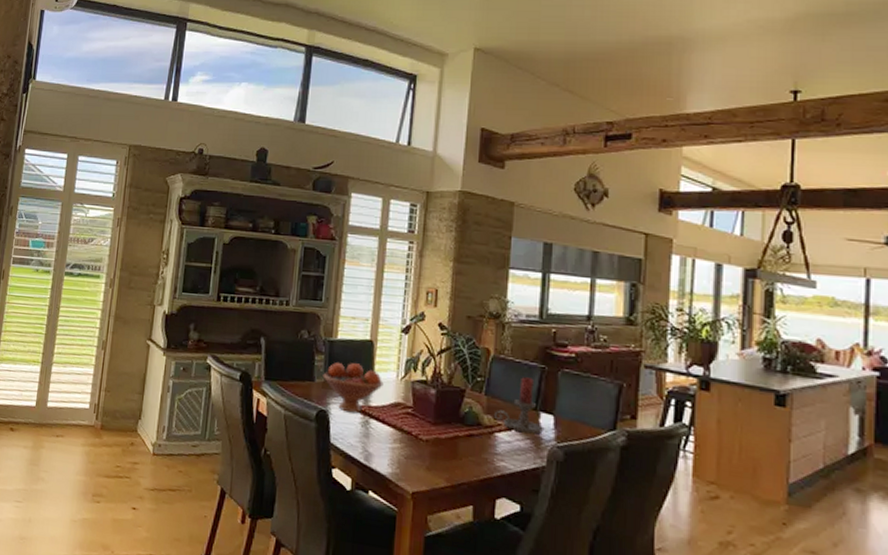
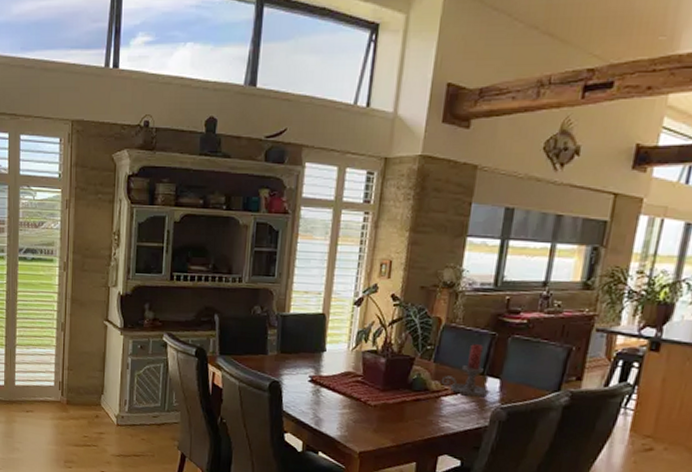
fruit bowl: present [322,362,384,414] -> none [275,336,335,383]

